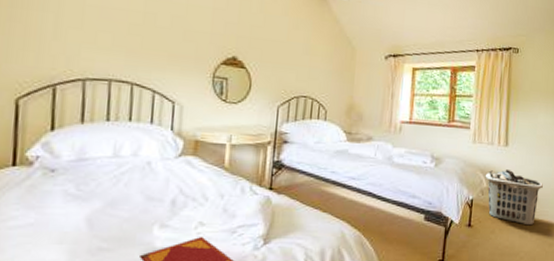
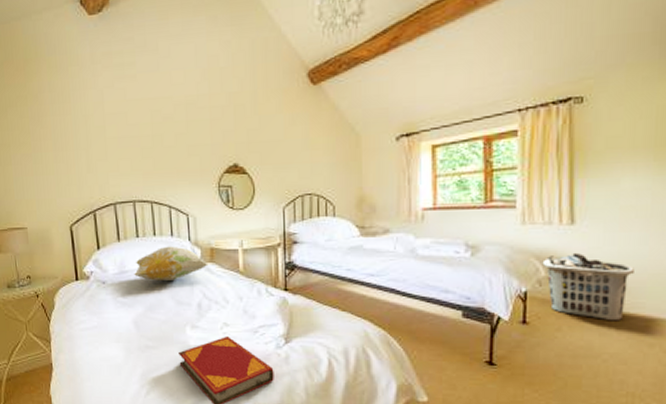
decorative pillow: none [96,134,191,173] -> present [134,246,208,281]

